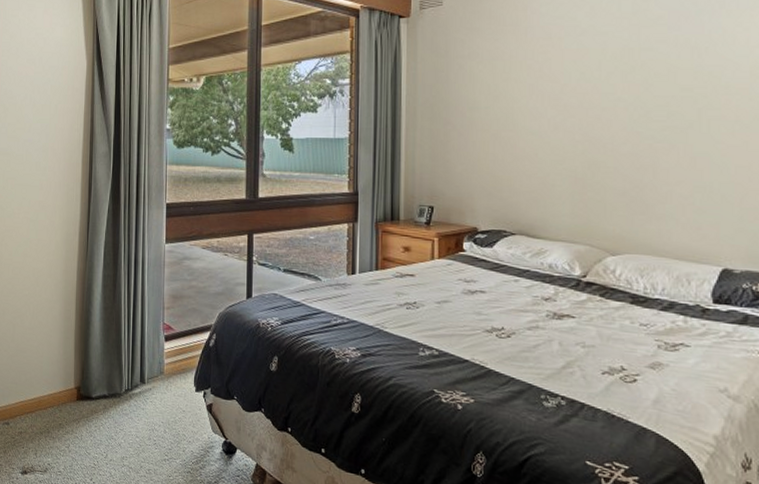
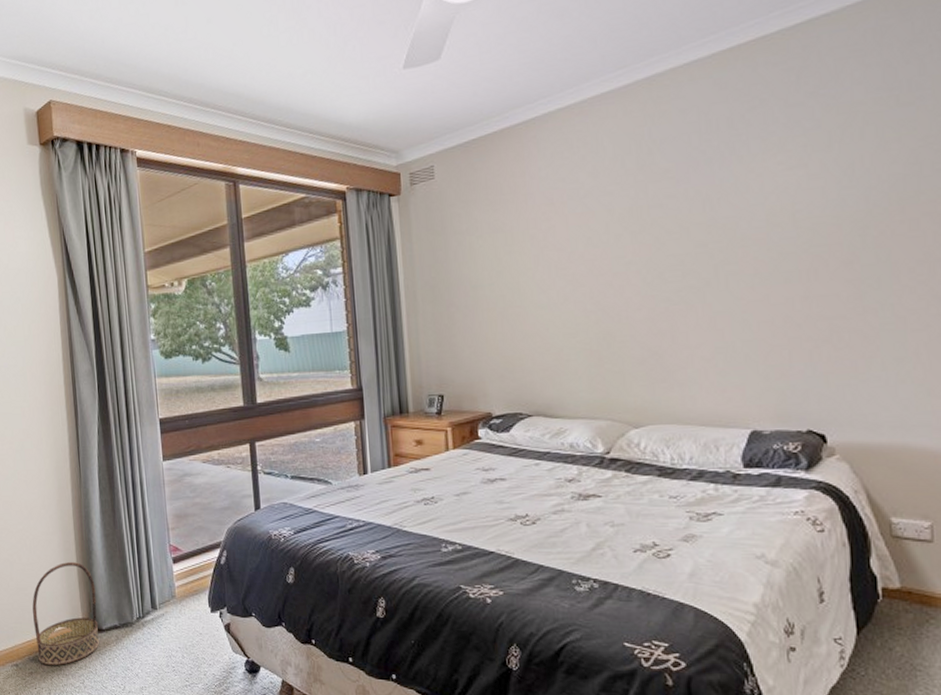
basket: none [28,330,90,428] -> present [32,562,100,666]

